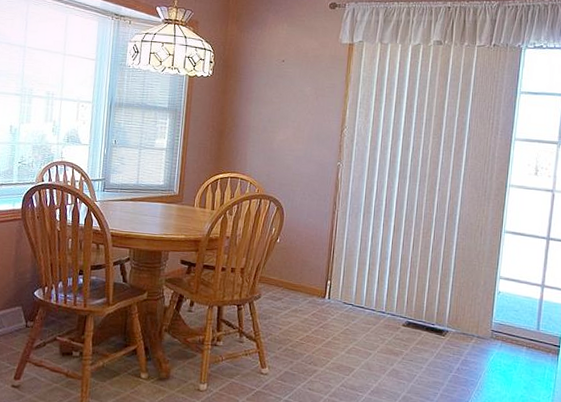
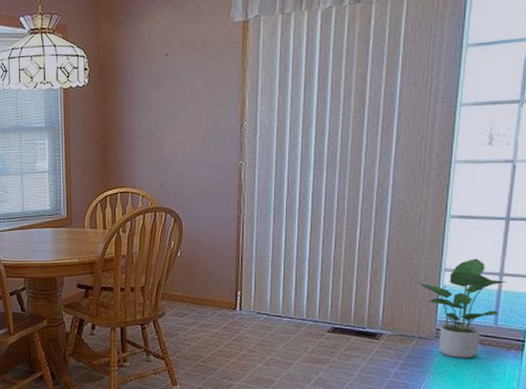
potted plant: none [478,270,547,359] -> present [417,258,507,358]

